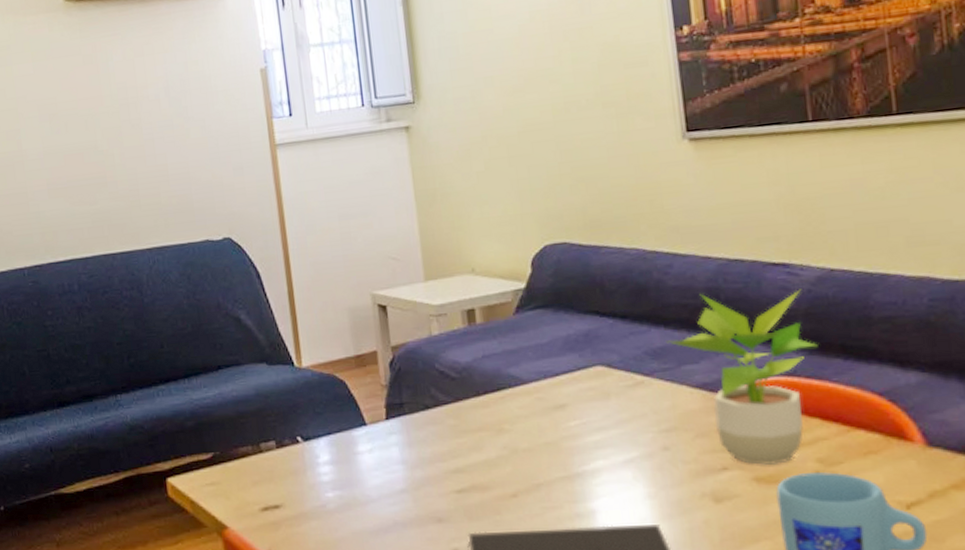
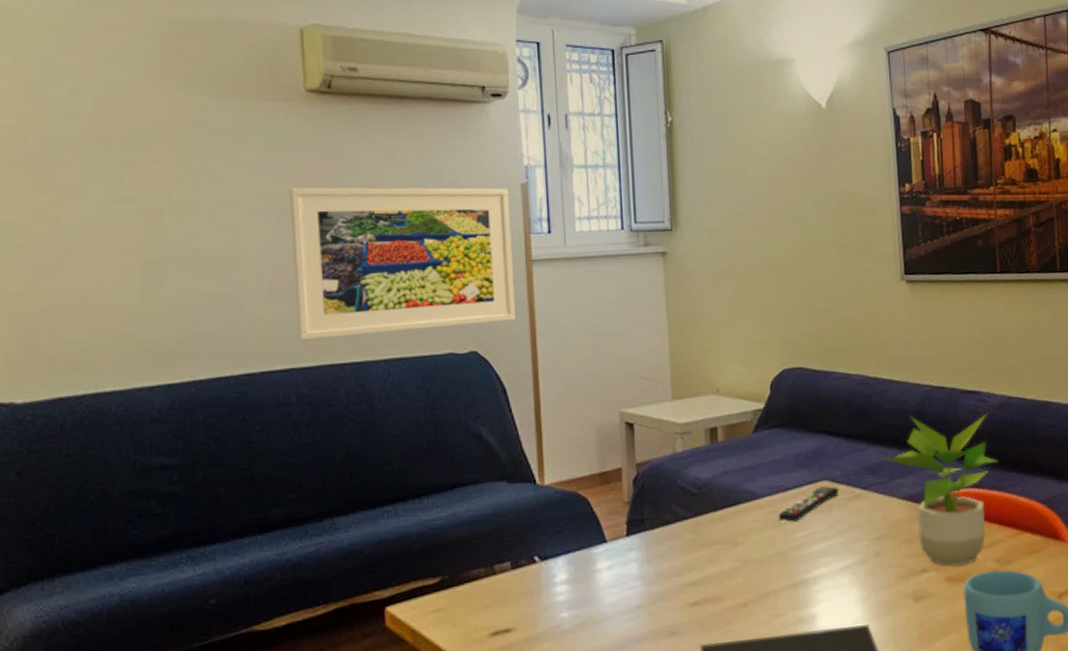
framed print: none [57,75,264,233] -> present [289,187,516,341]
remote control: none [547,372,617,410] -> present [778,486,839,522]

